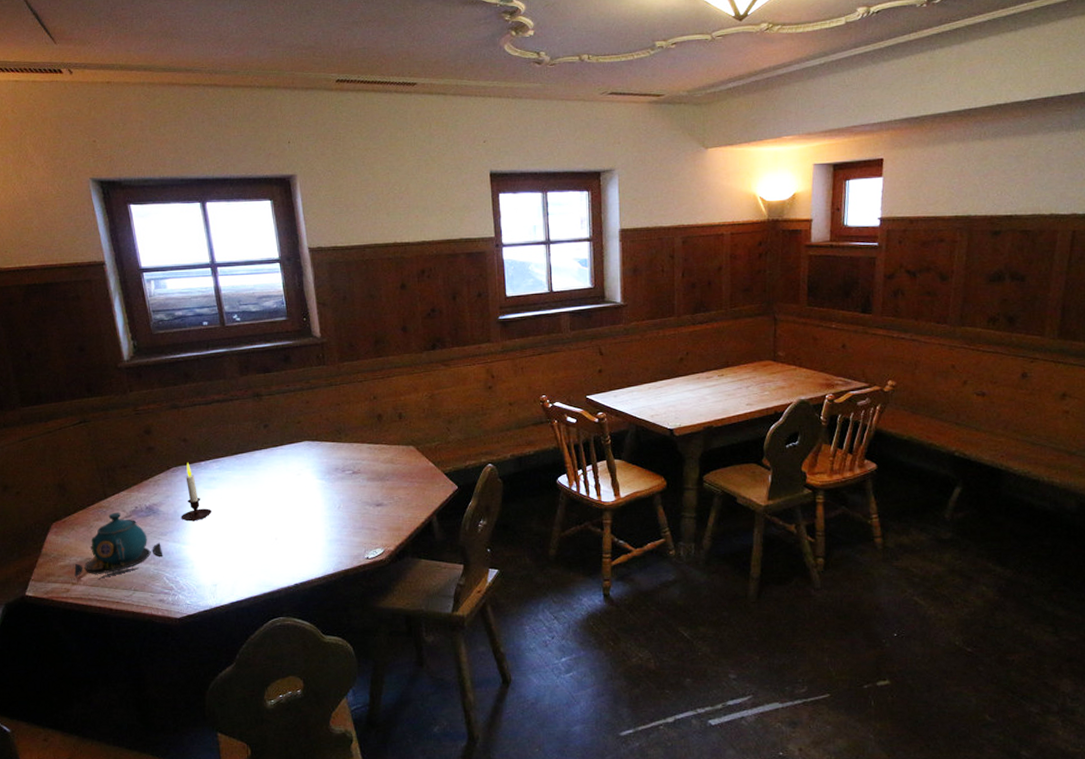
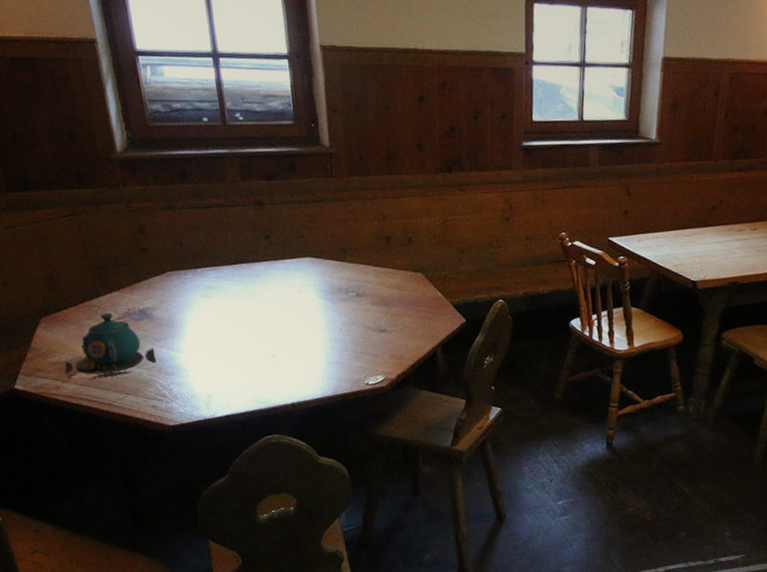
candle: present [181,462,211,522] -> none [175,267,208,330]

